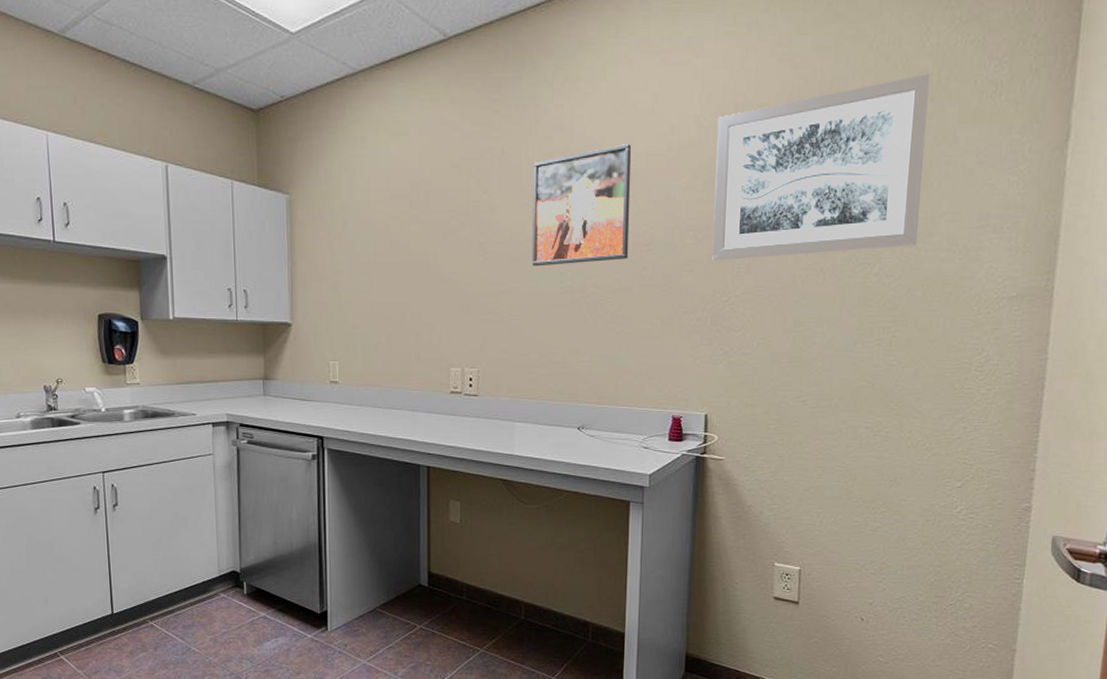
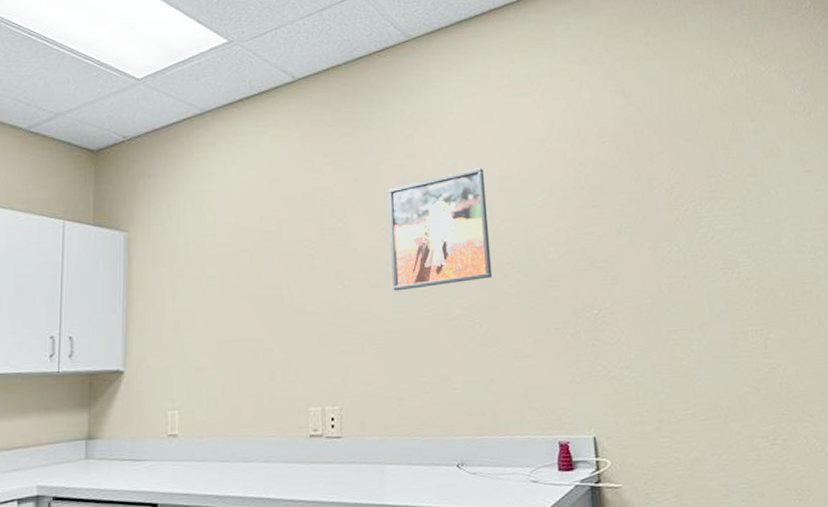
wall art: present [712,74,930,261] -> none [563,99,769,275]

